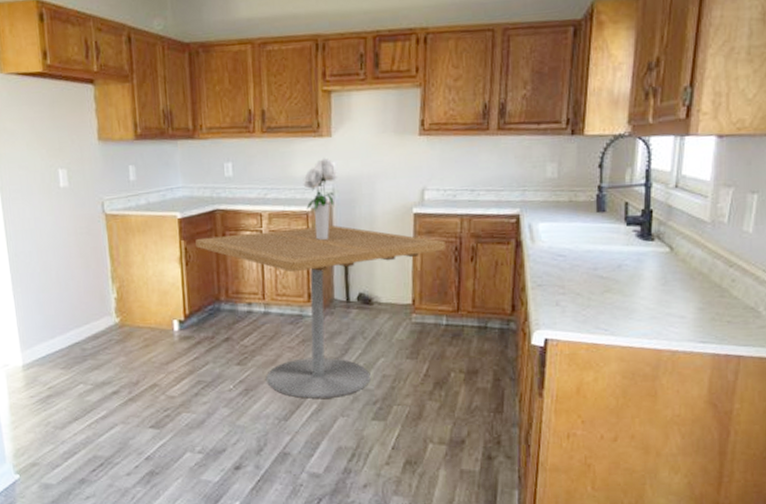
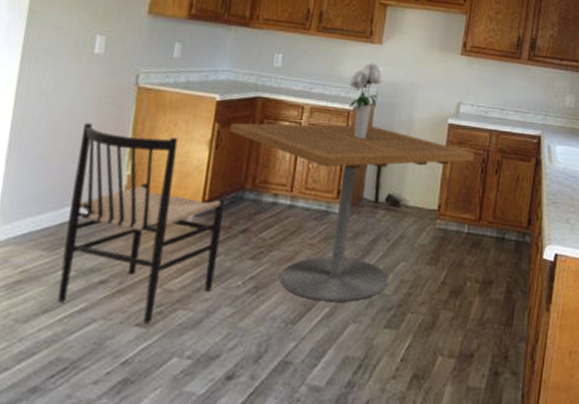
chair: none [67,253,208,425] -> present [57,122,226,323]

